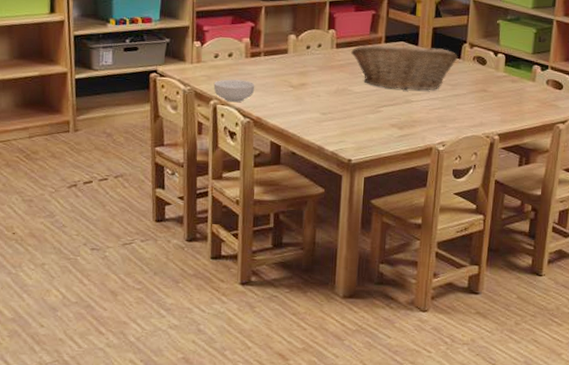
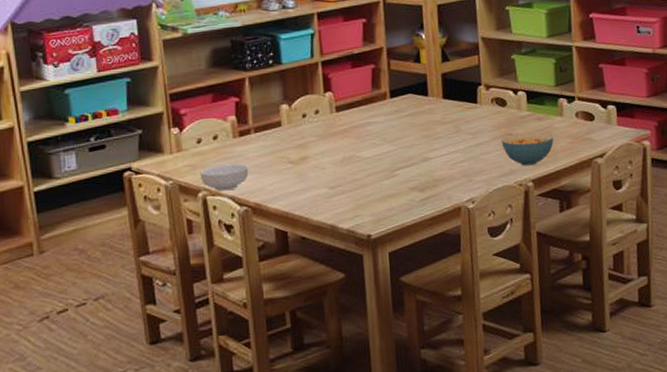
fruit basket: present [351,44,458,91] -> none [354,95,474,148]
cereal bowl: none [476,91,523,121] -> present [501,132,554,166]

